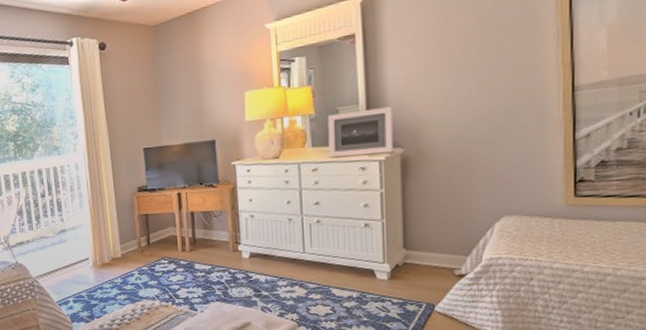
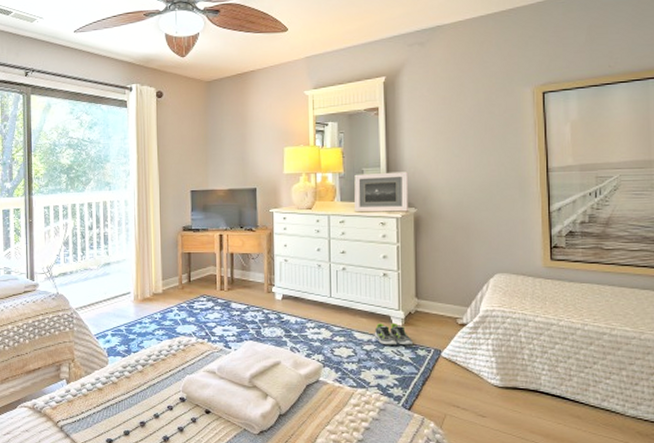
athletic shoe: none [355,276,402,301] -> present [374,322,414,346]

